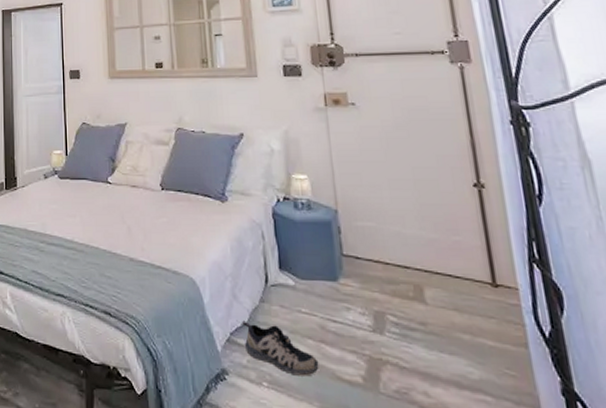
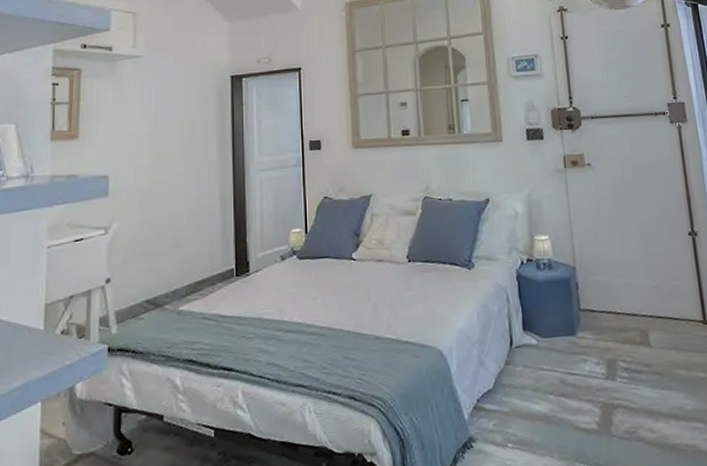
shoe: present [242,320,319,377] -> none [488,385,559,432]

